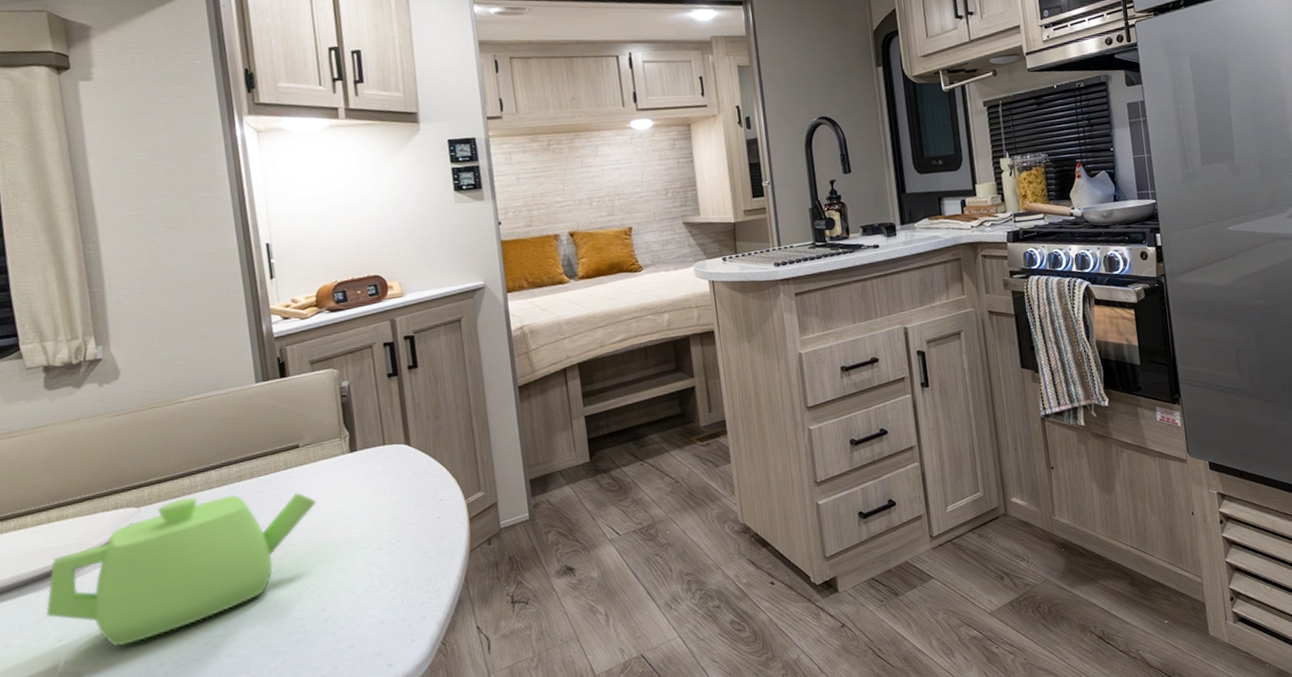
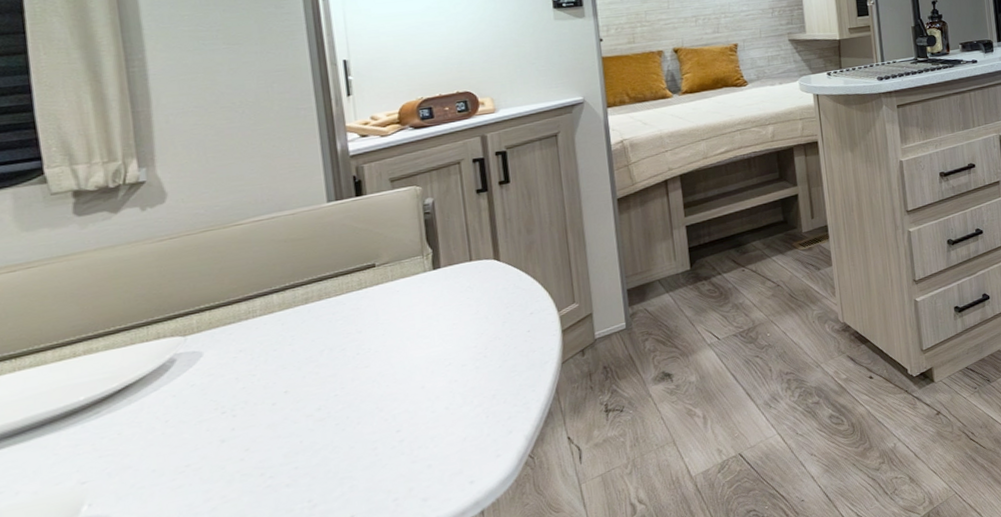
teapot: present [46,493,317,646] -> none [67,313,394,485]

